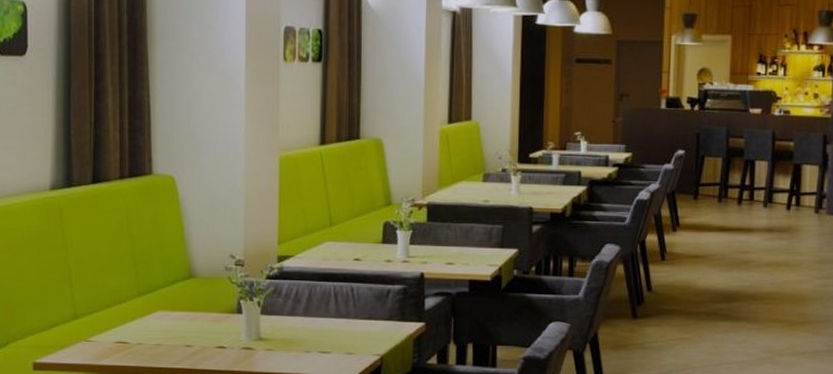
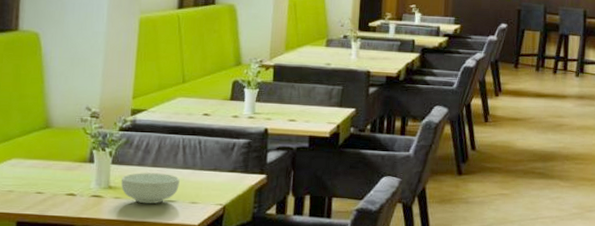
cereal bowl: none [271,323,333,356] -> present [121,173,180,204]

